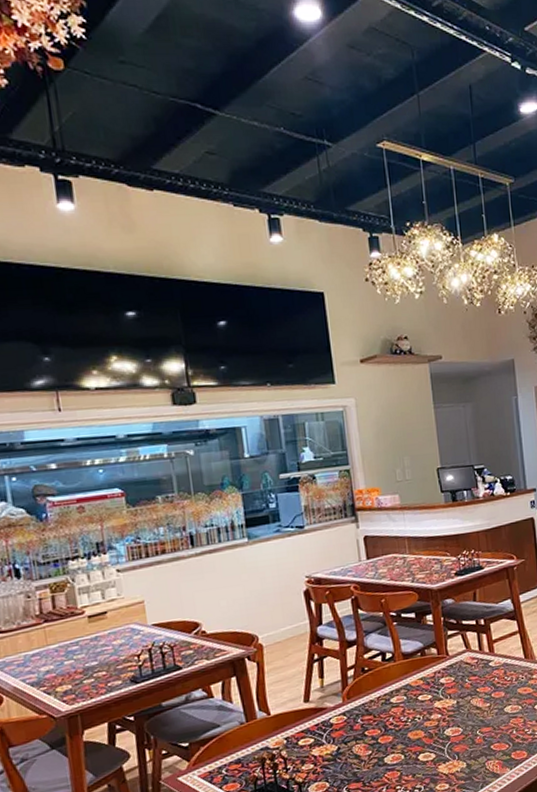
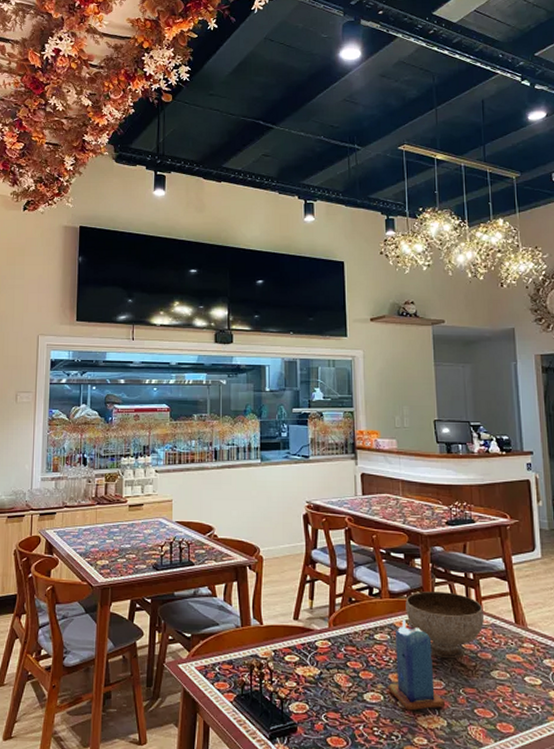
candle: none [407,677,464,763] -> present [388,619,446,711]
bowl: none [419,641,496,706] -> present [405,591,484,659]

